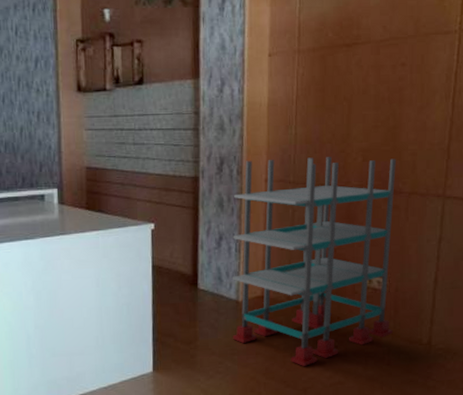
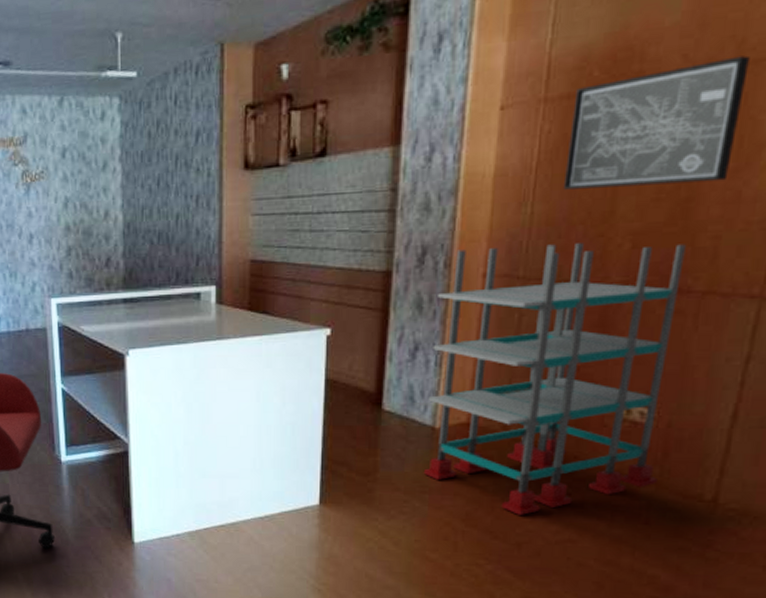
wall art: none [315,30,423,117] -> present [563,55,750,190]

